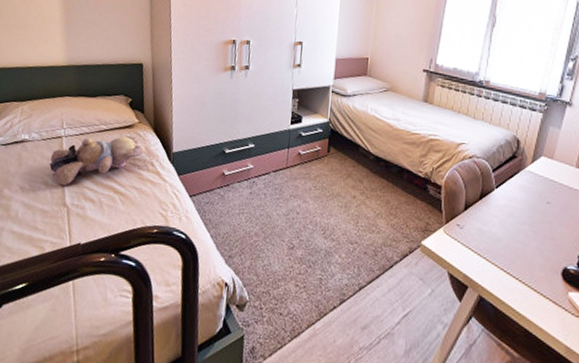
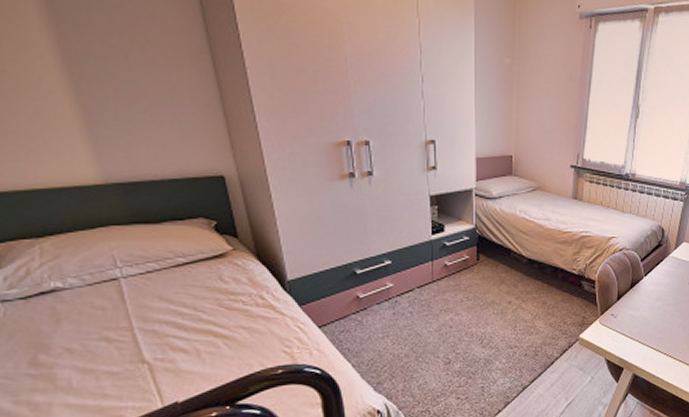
teddy bear: present [49,135,144,186] -> none [107,267,247,339]

